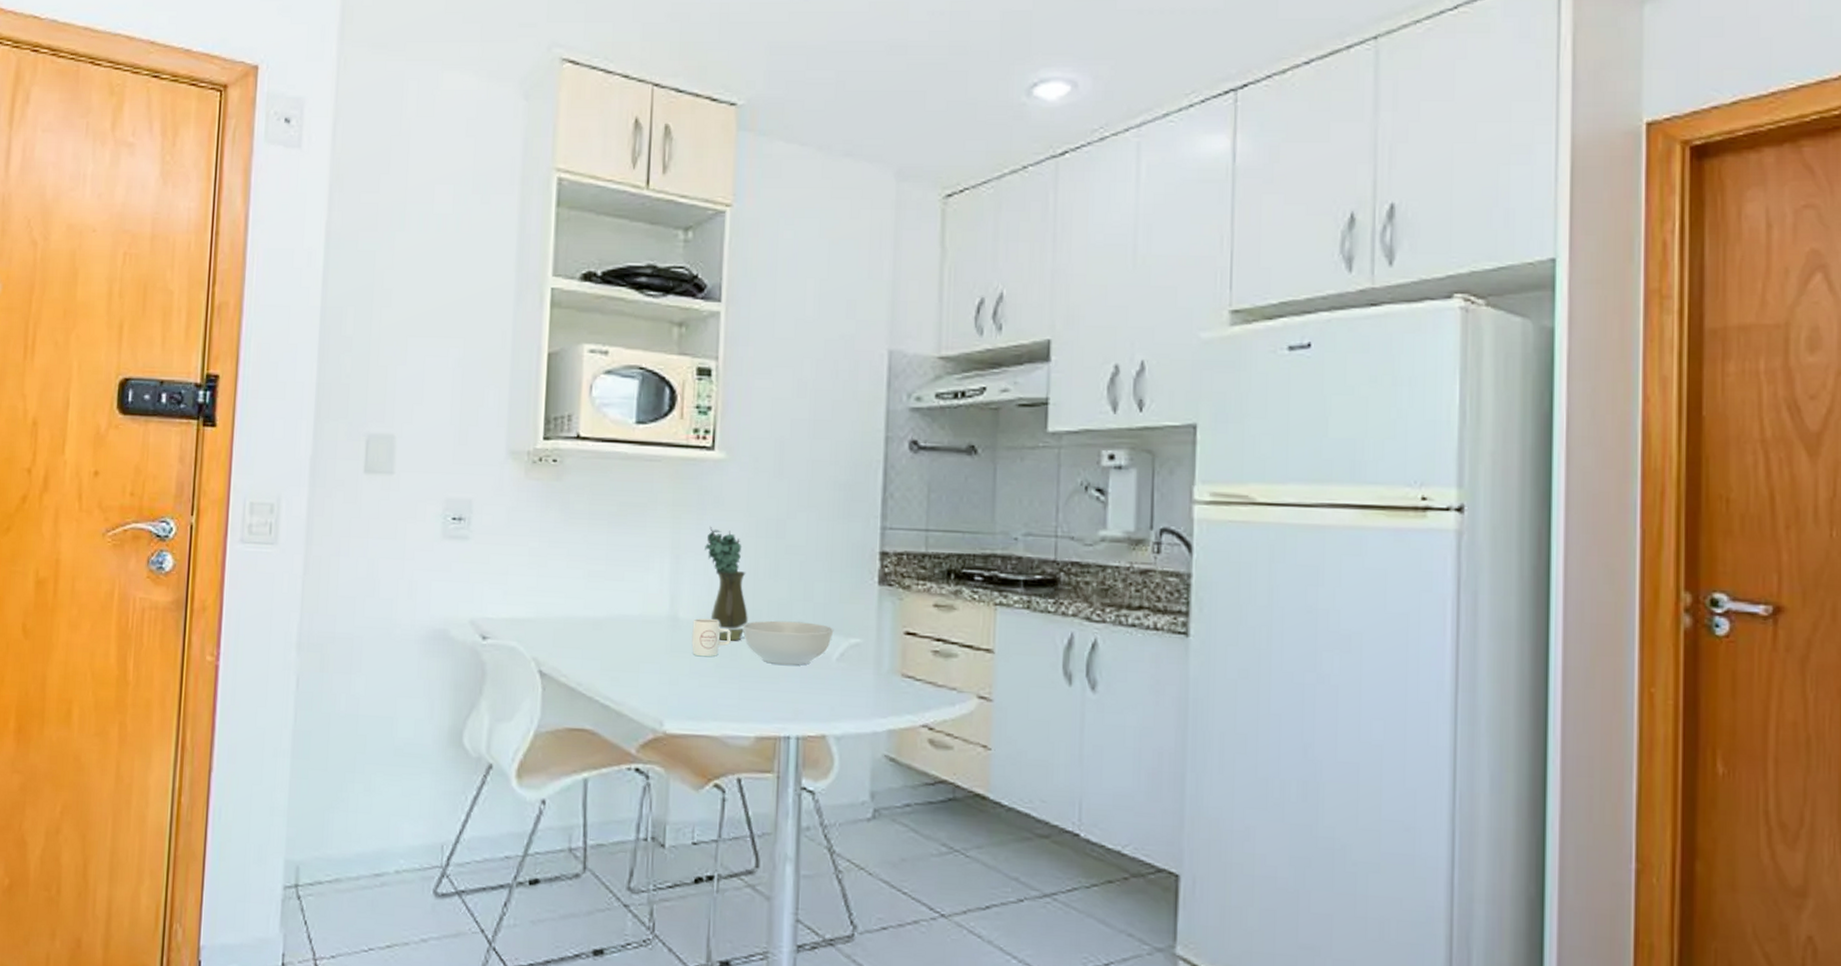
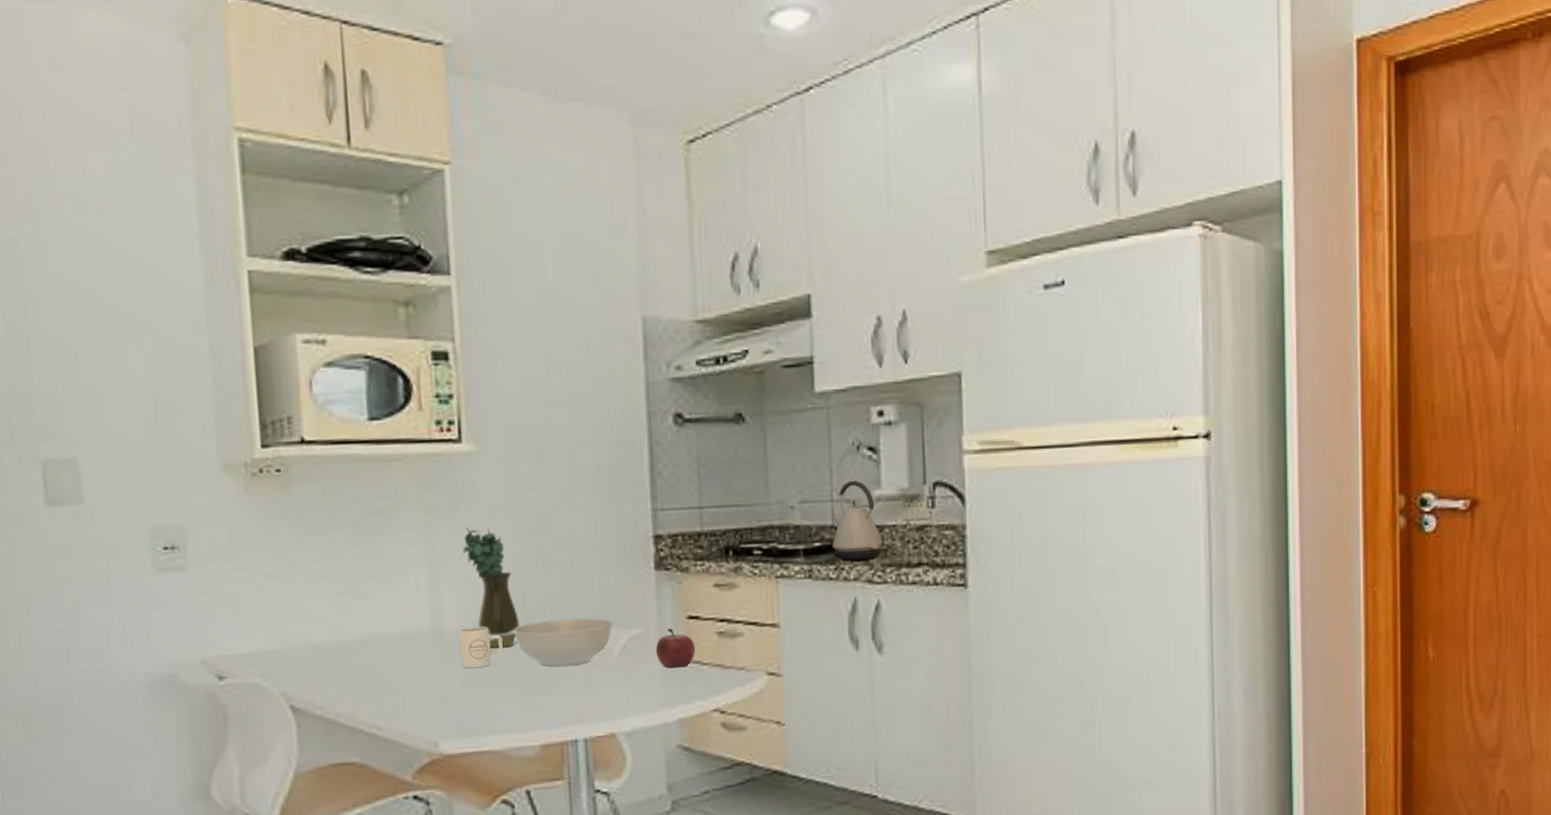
fruit: none [871,641,910,680] -> present [655,628,696,668]
kettle: none [1053,518,1105,598] -> present [833,480,883,561]

